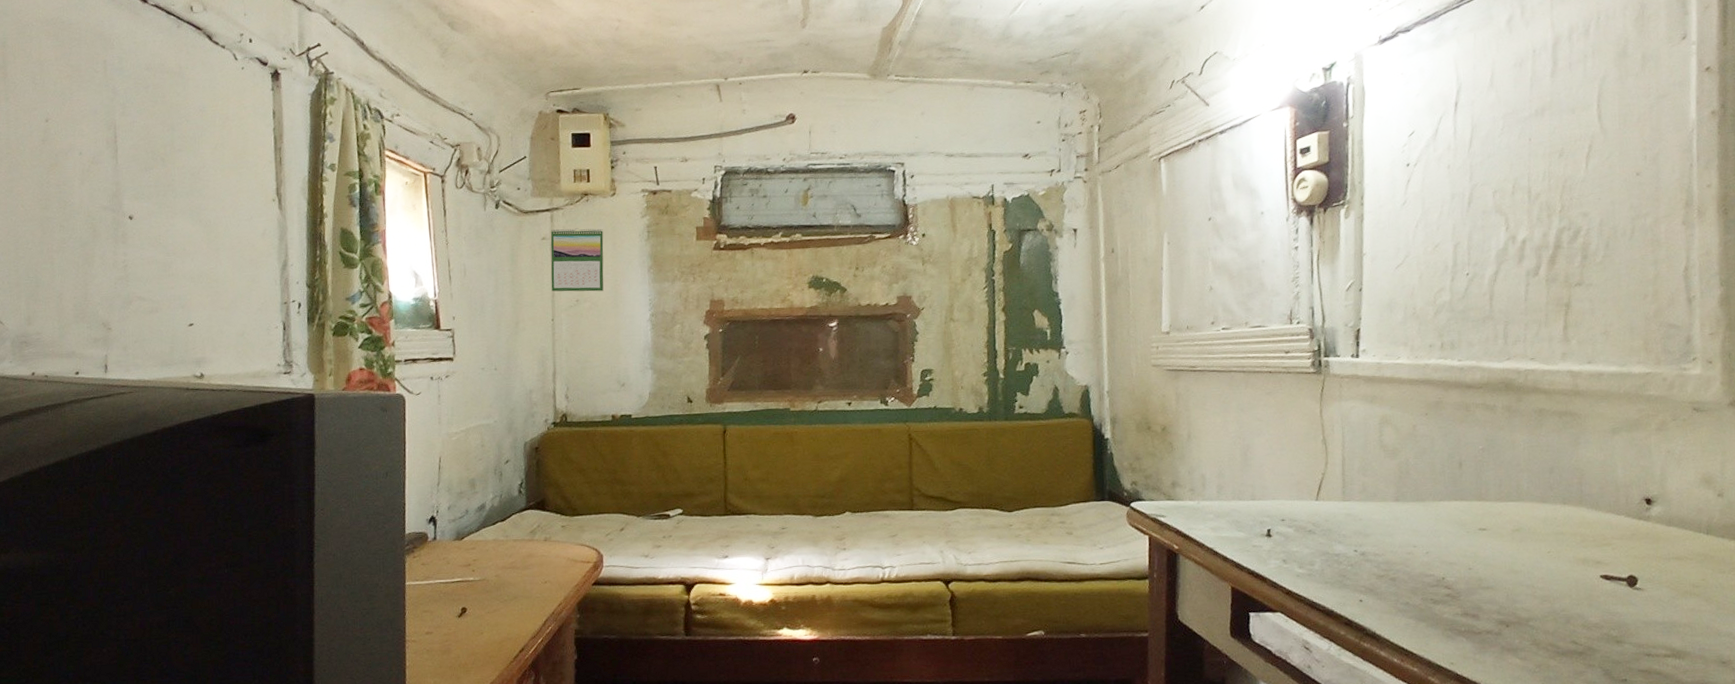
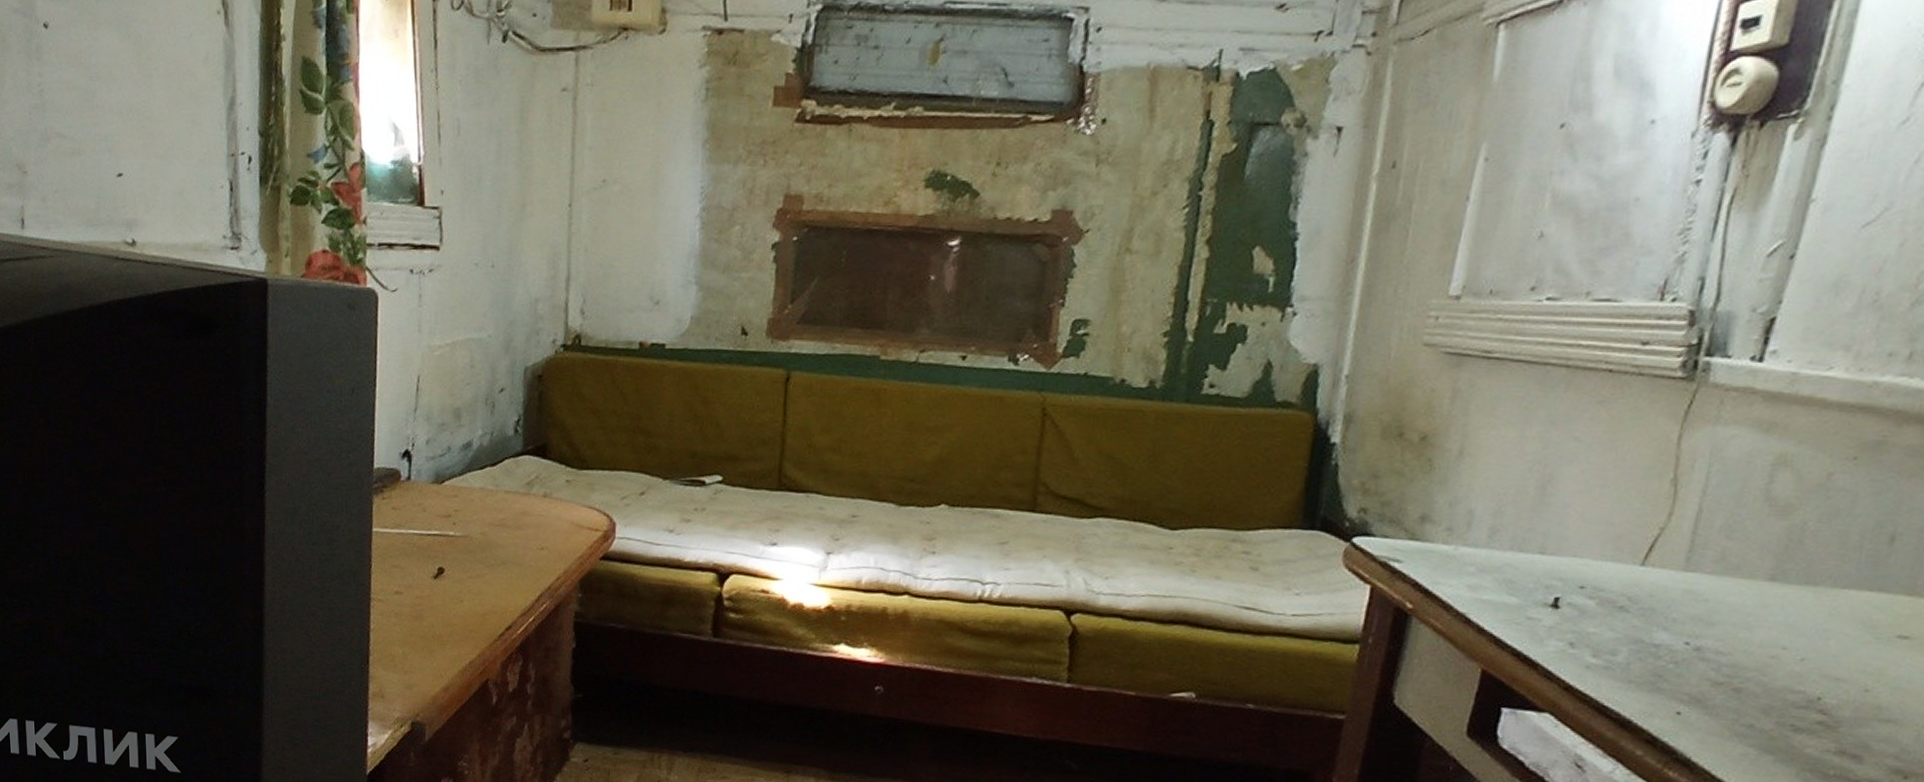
calendar: present [550,227,604,292] -> none [570,76,645,170]

